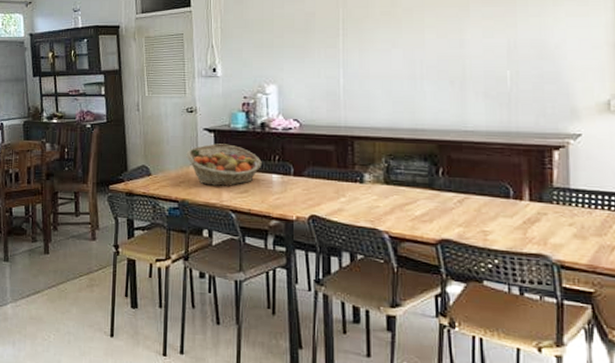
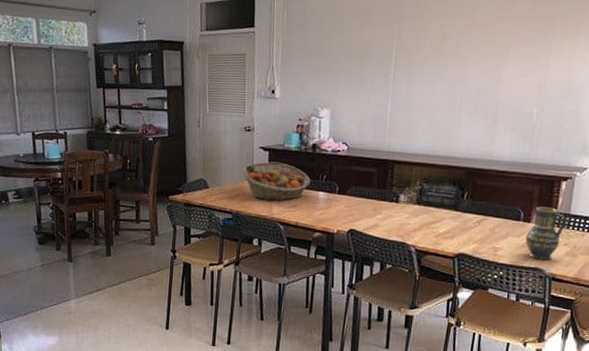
vase: none [519,181,566,245] -> present [525,206,566,261]

